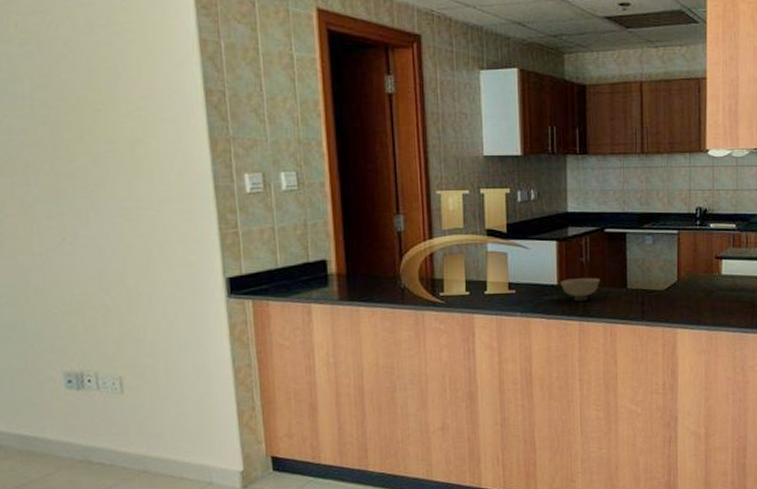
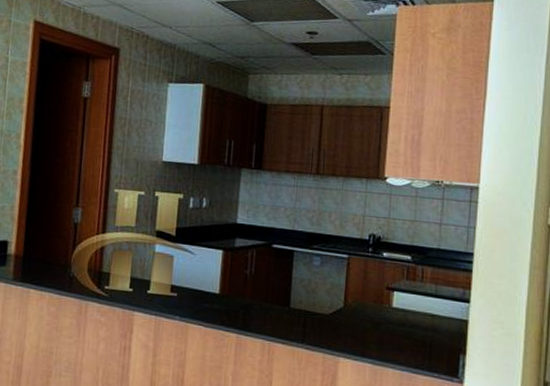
bowl: present [560,277,601,301] -> none [221,289,263,314]

